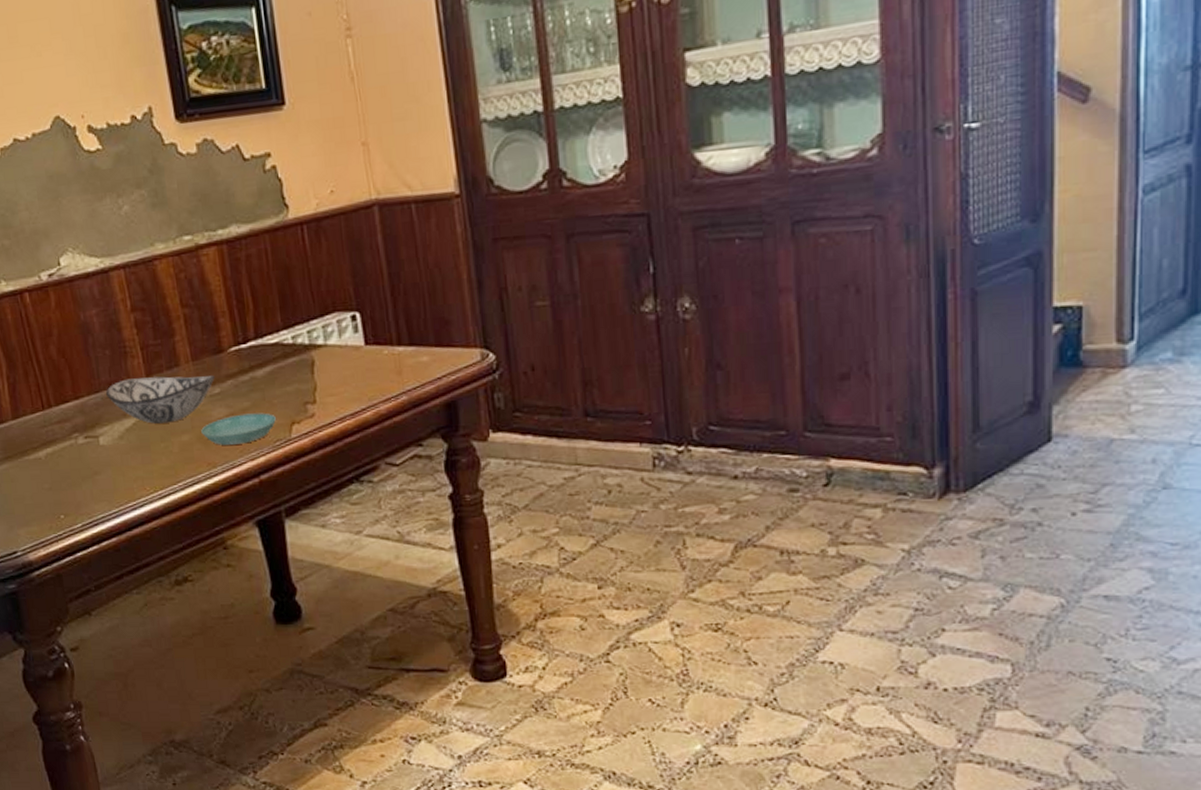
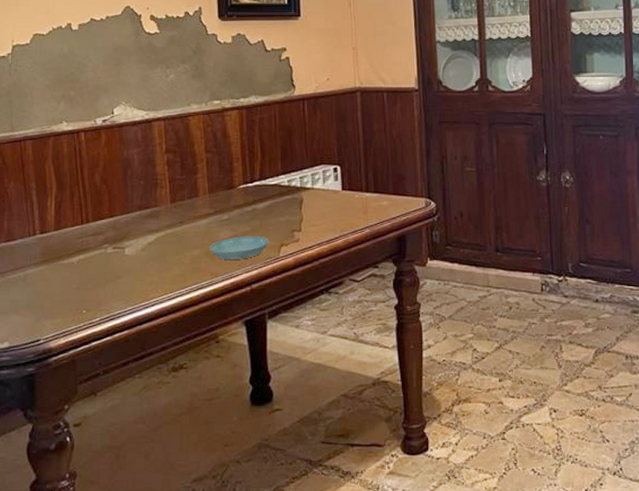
decorative bowl: present [105,376,215,424] -> none [135,204,225,240]

